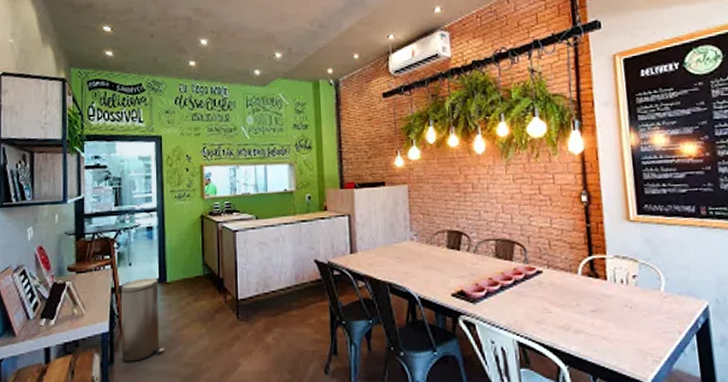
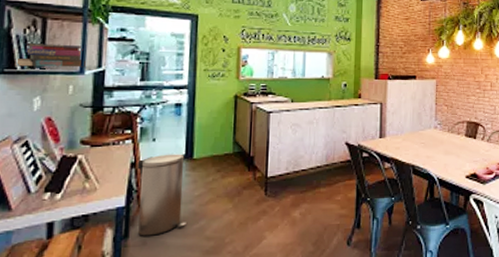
books: none [10,175,67,200] -> present [14,43,86,68]

